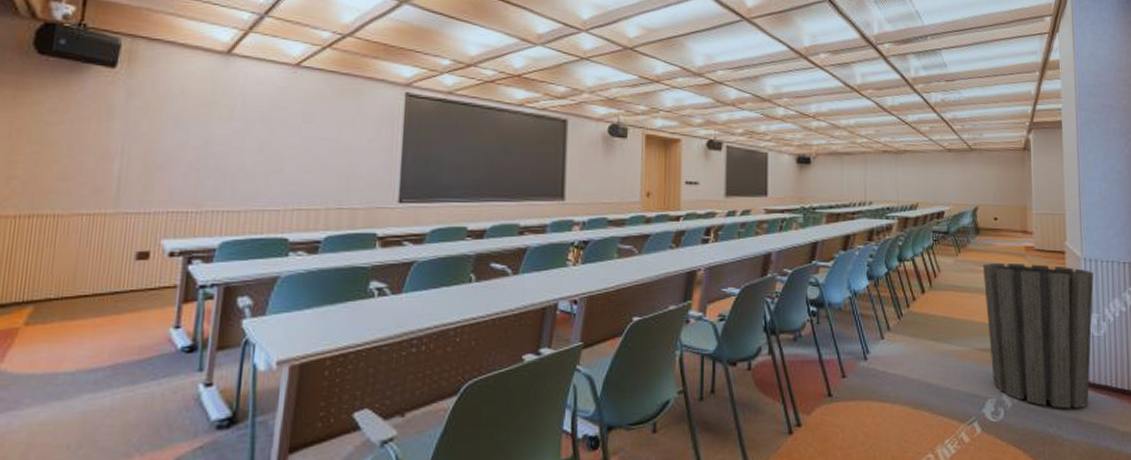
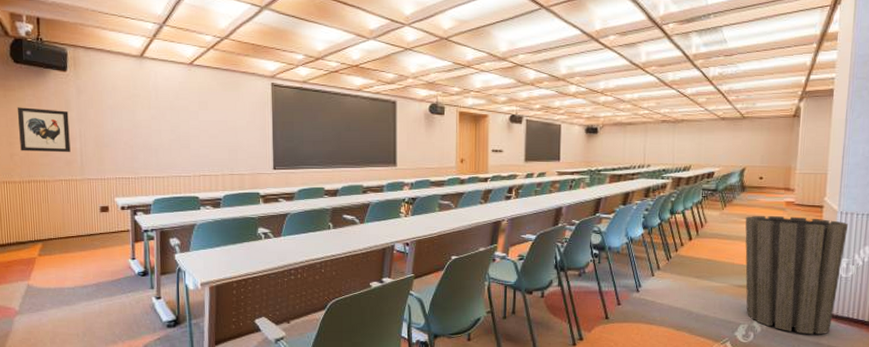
wall art: none [24,113,109,177] -> present [17,107,71,153]

